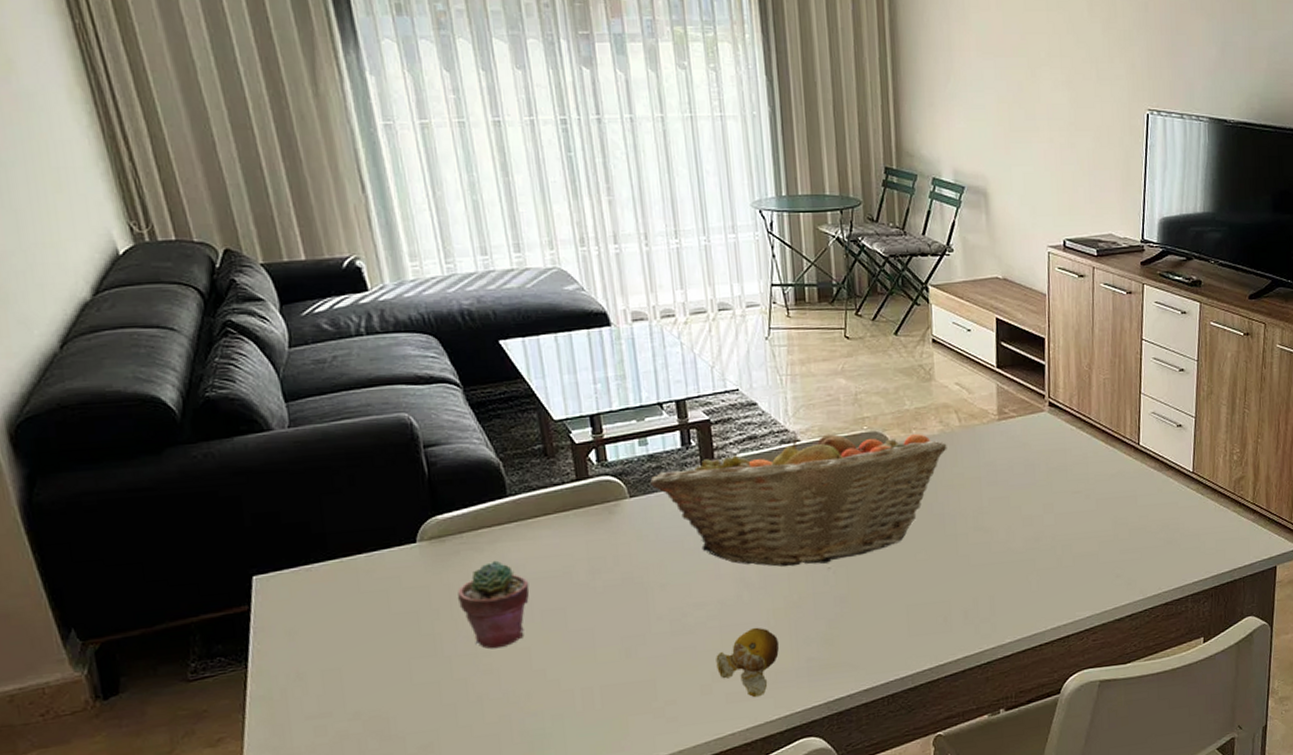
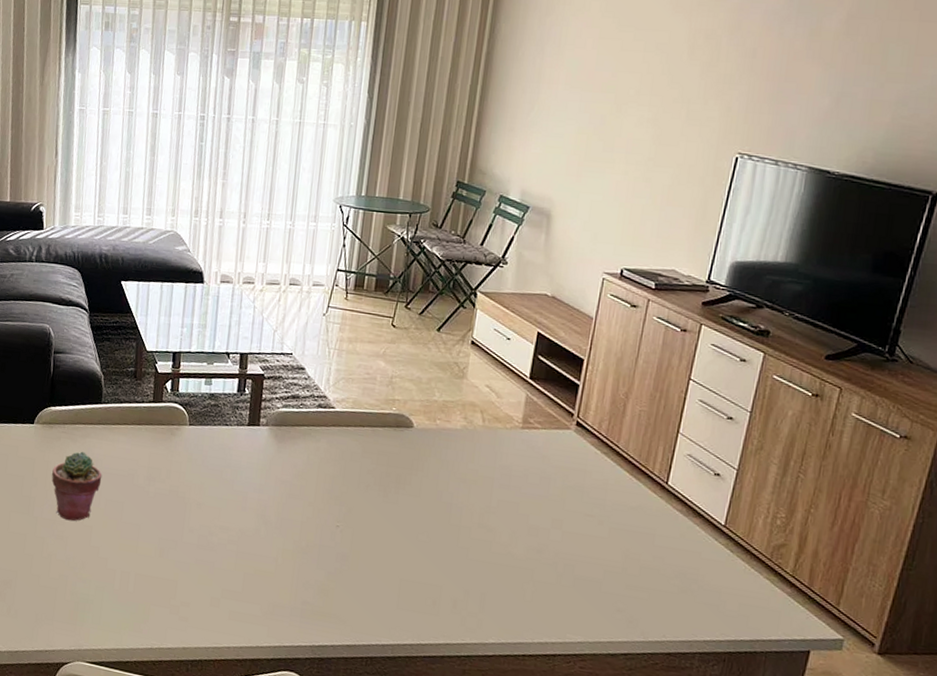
fruit basket: present [650,429,947,567] -> none [207,397,467,523]
fruit: present [716,627,779,698] -> none [227,560,282,622]

